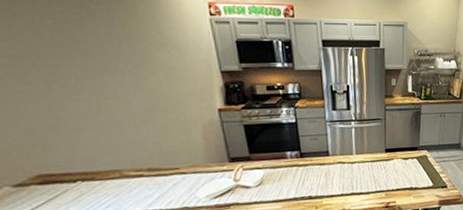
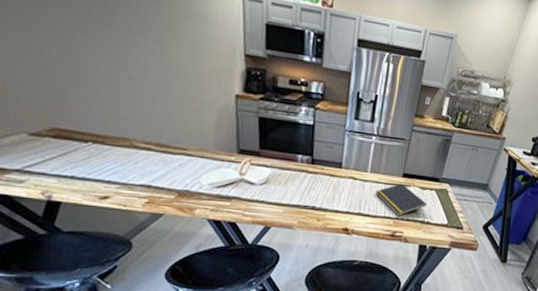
notepad: none [363,158,411,188] -> present [375,183,427,216]

